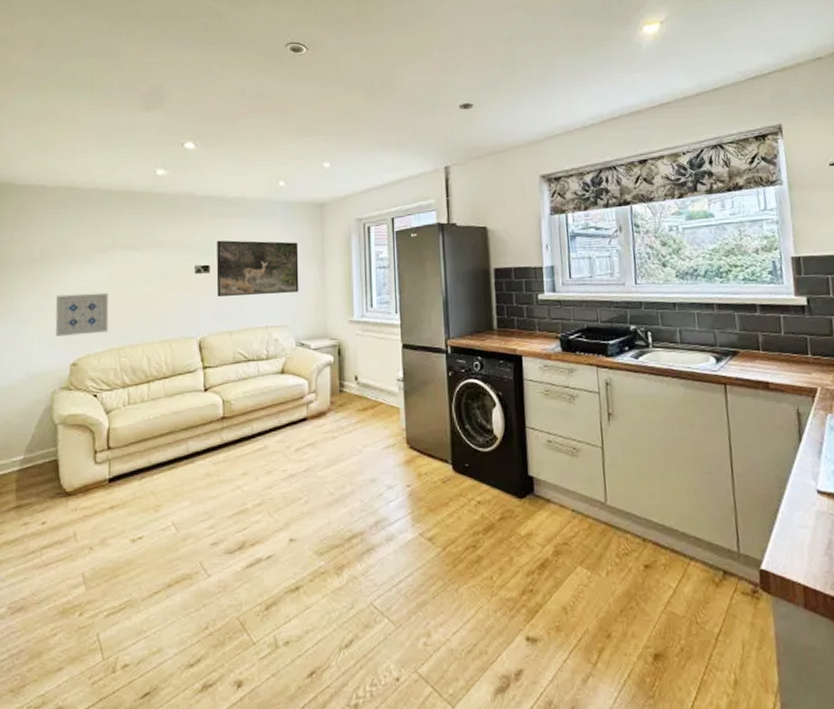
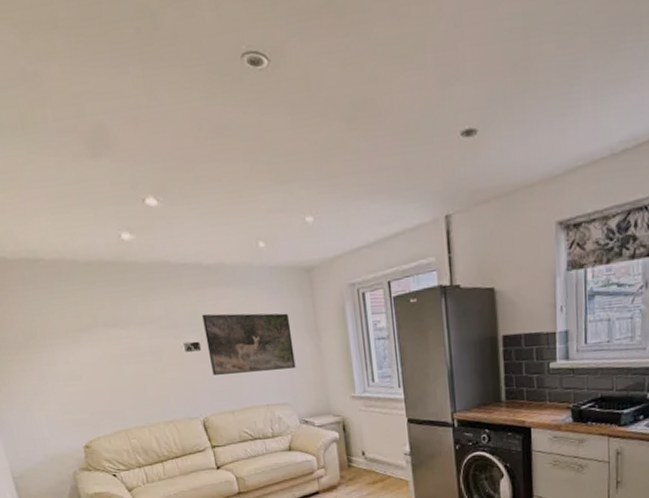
wall art: present [55,292,109,336] -> none [51,374,112,420]

